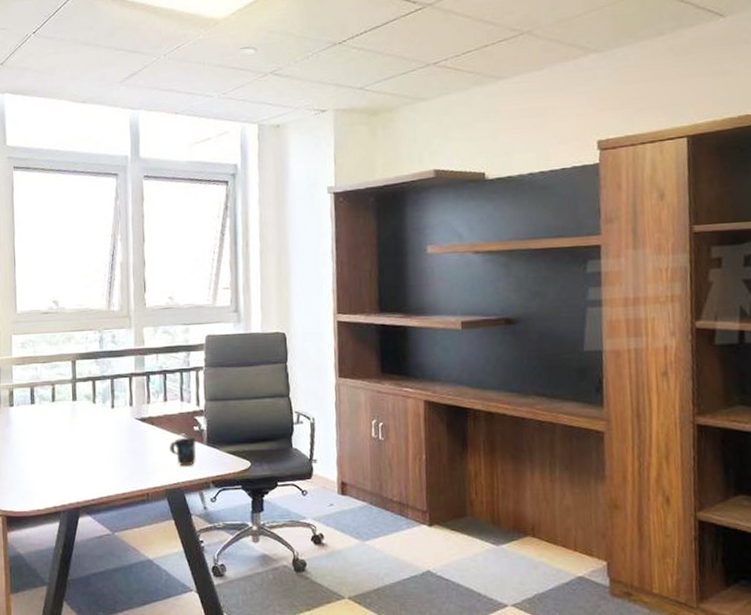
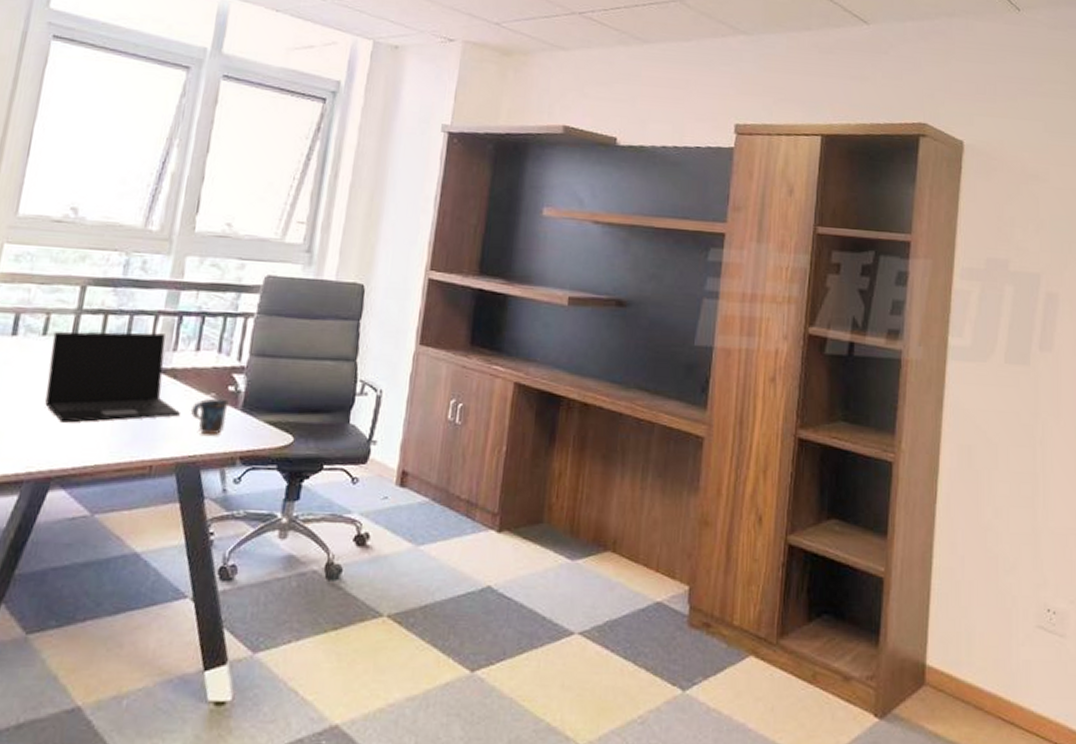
laptop: none [60,391,161,466] -> present [45,331,180,423]

